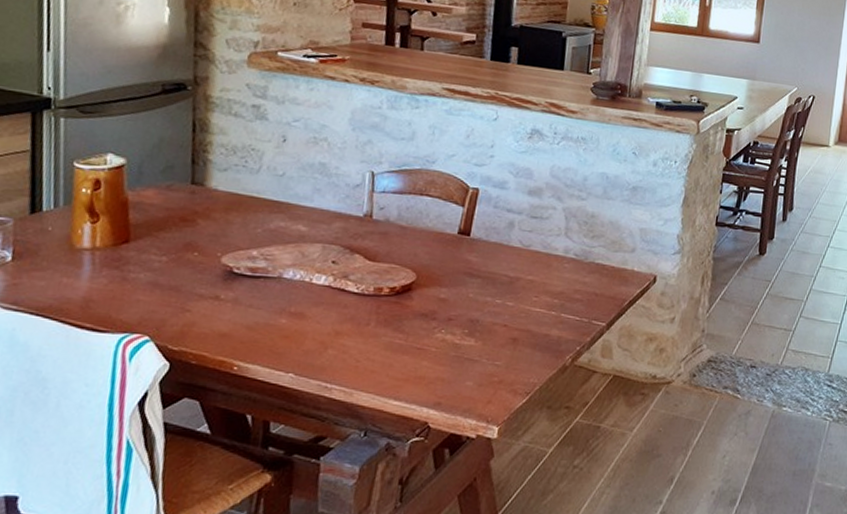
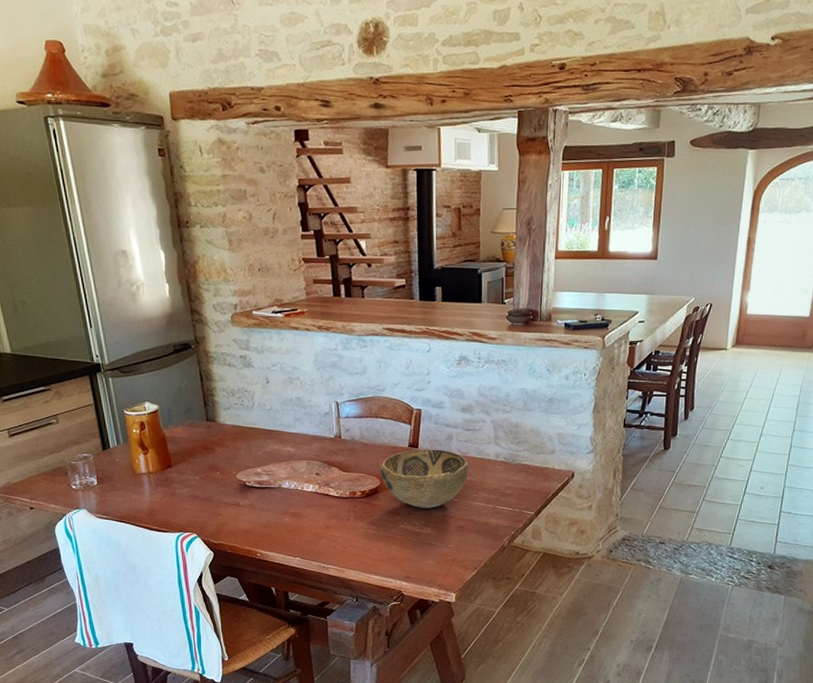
decorative bowl: none [418,237,531,314] -> present [381,449,468,508]

